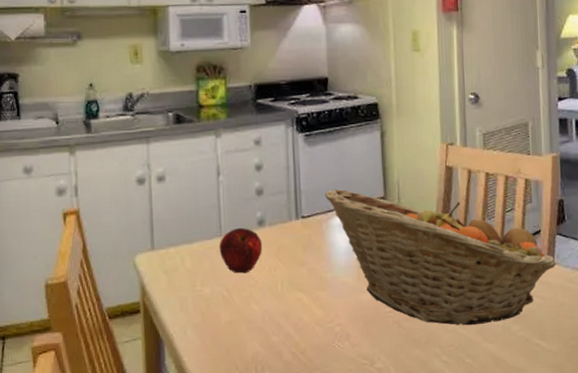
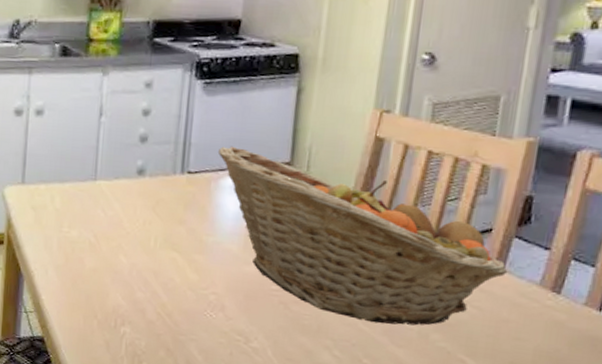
apple: present [219,227,263,274] -> none [91,173,140,223]

